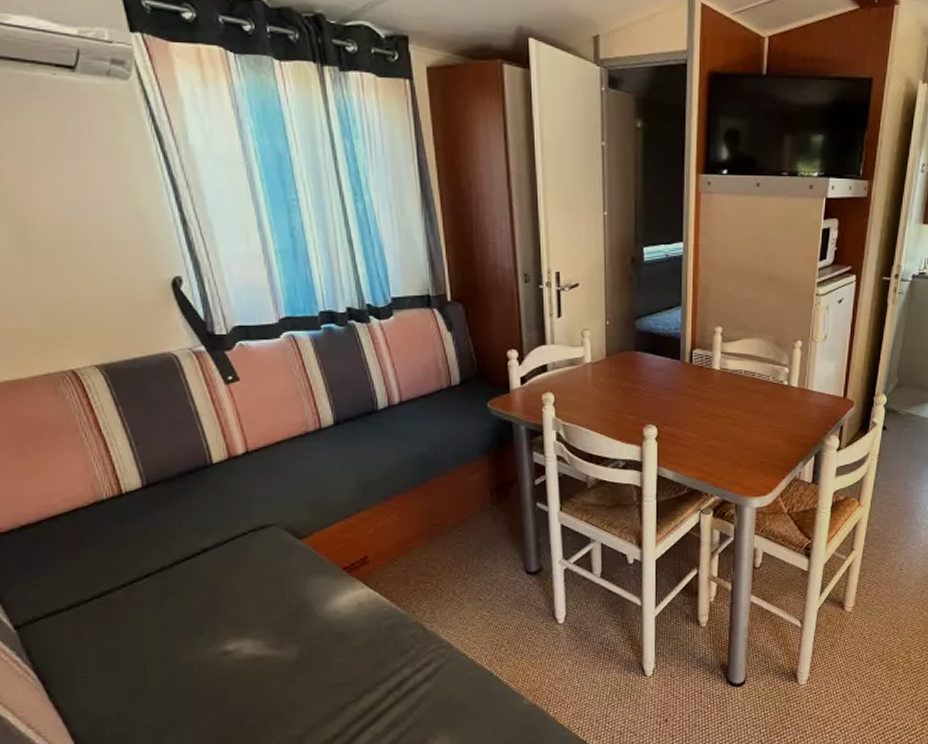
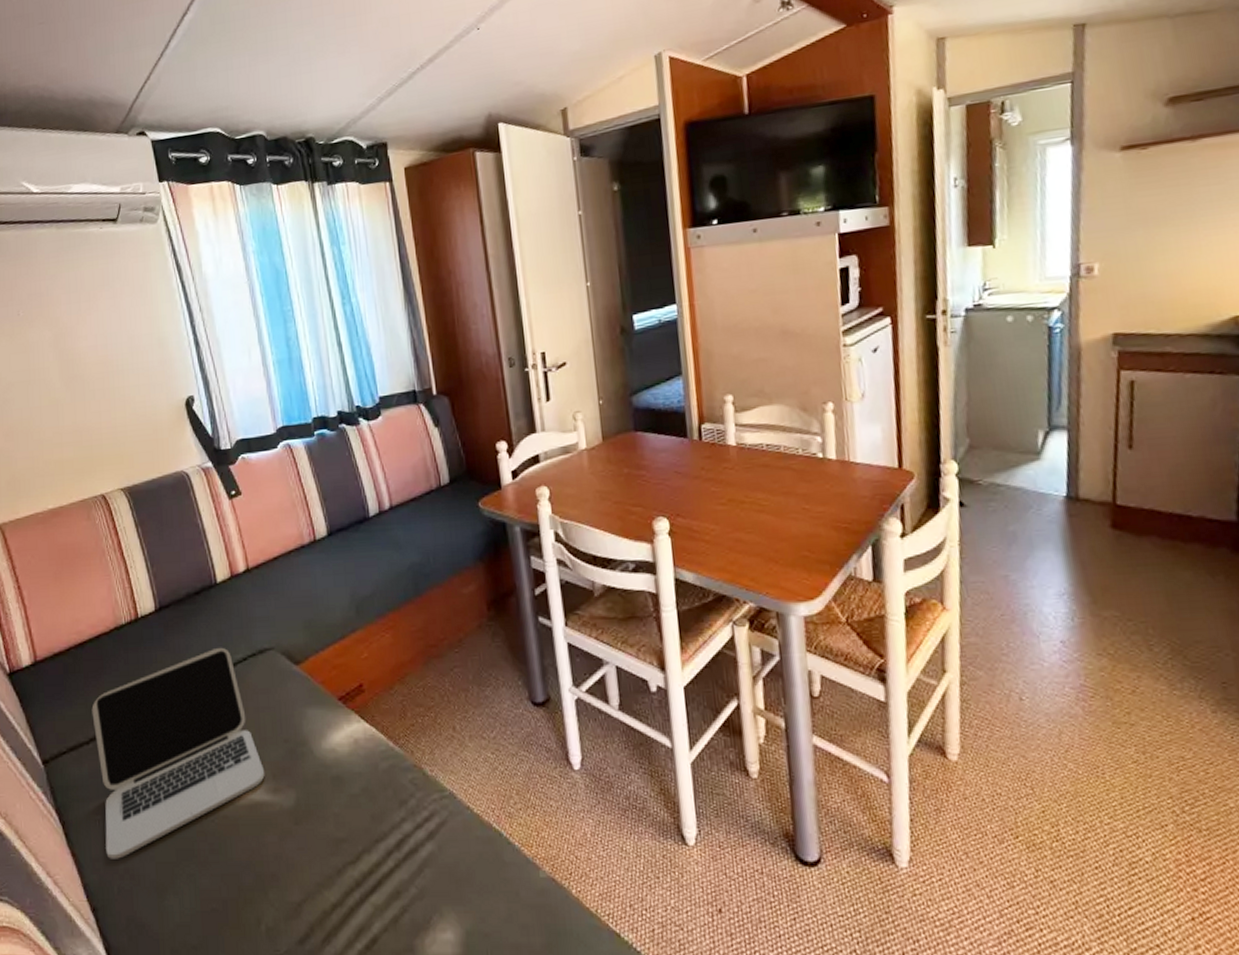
laptop: none [71,522,267,710] -> present [91,647,265,859]

